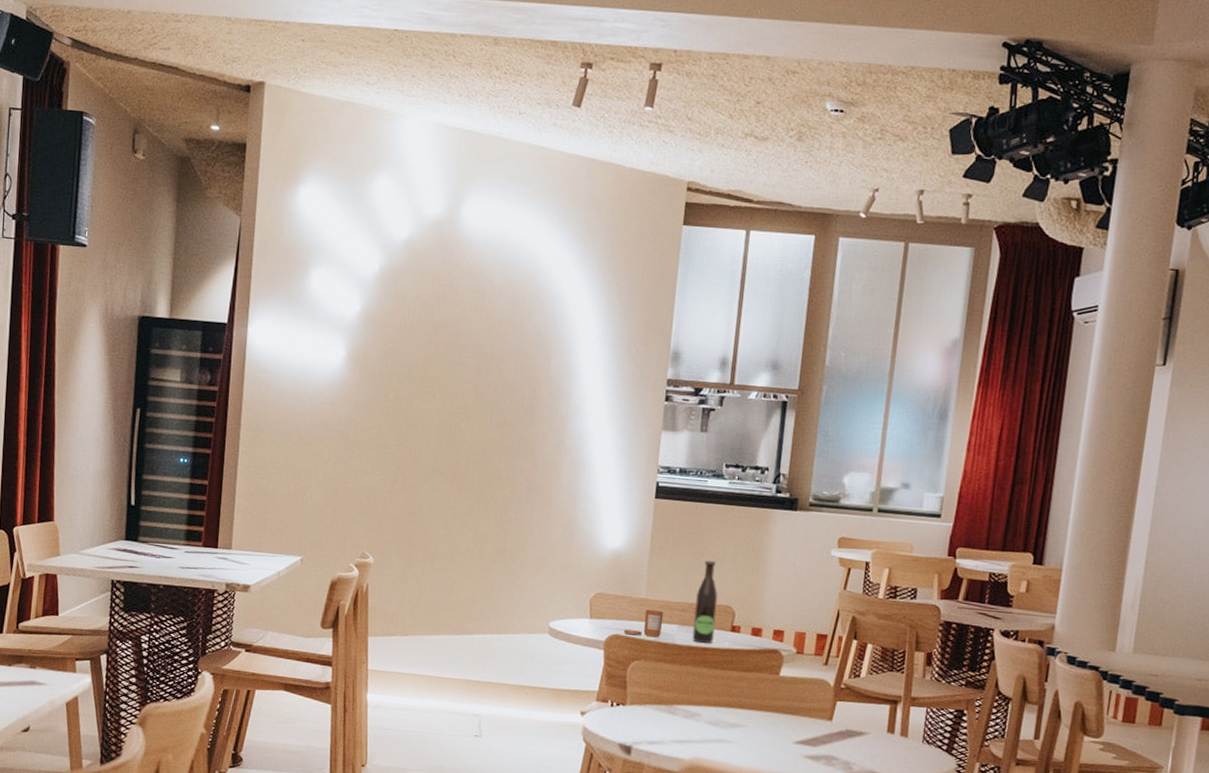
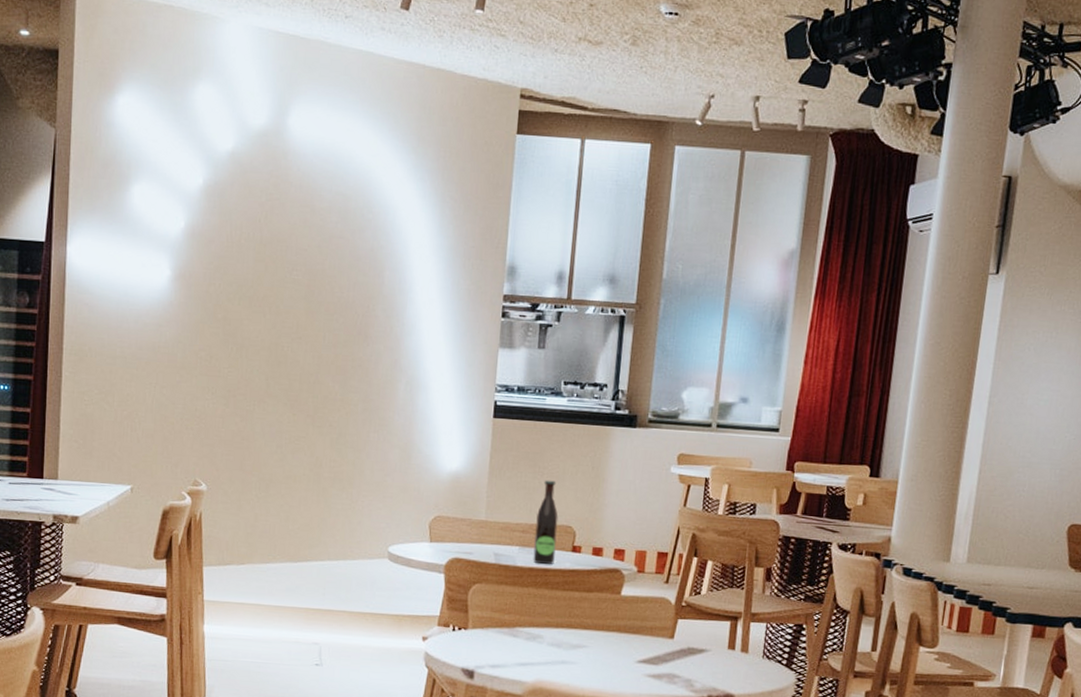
candle: present [624,609,664,637] -> none [464,531,505,559]

